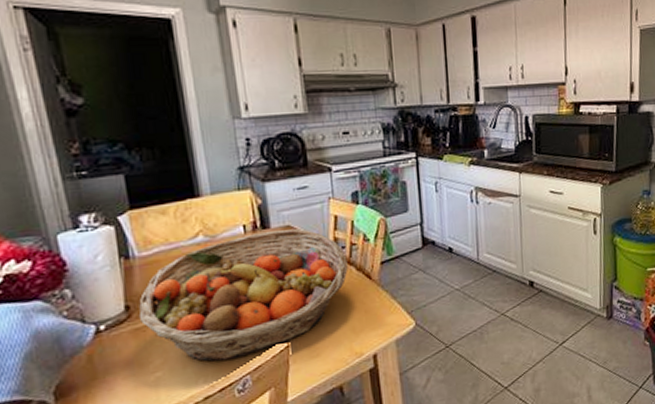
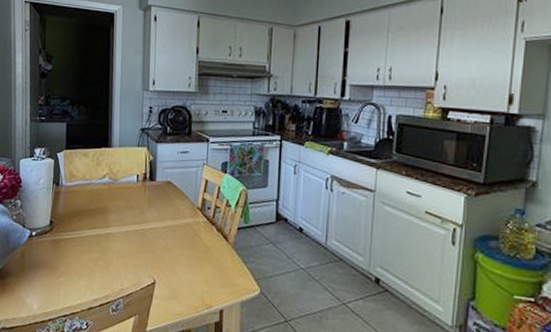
fruit basket: present [138,229,348,362] -> none [57,183,211,283]

